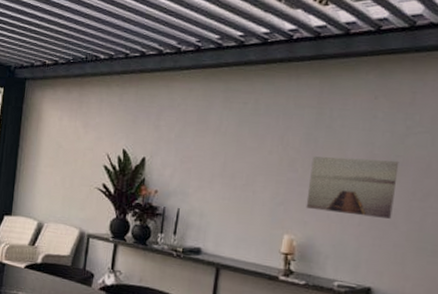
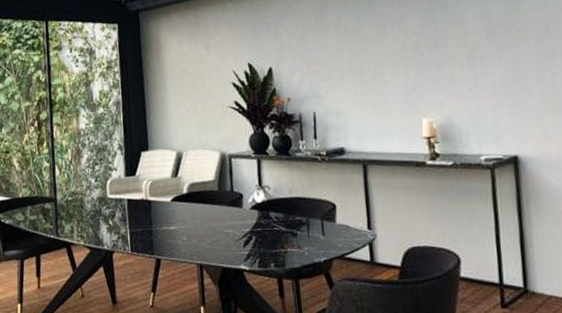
wall art: present [306,156,399,219] -> none [434,26,523,90]

